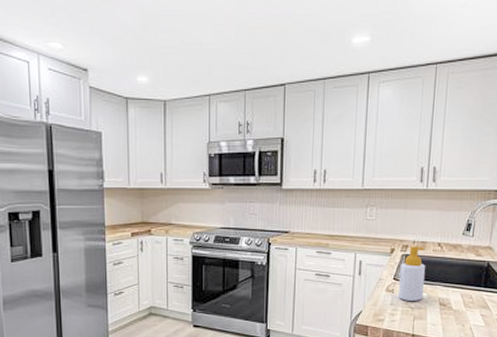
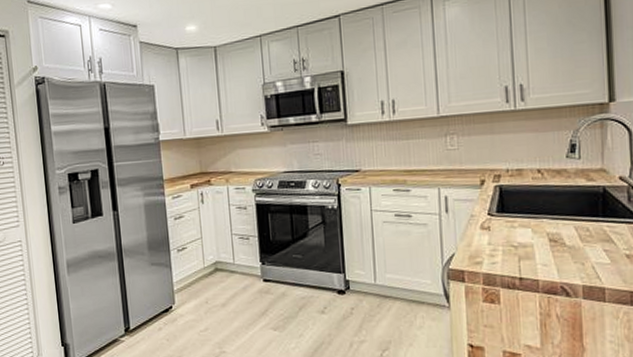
soap bottle: present [399,246,425,301] -> none [495,175,527,239]

